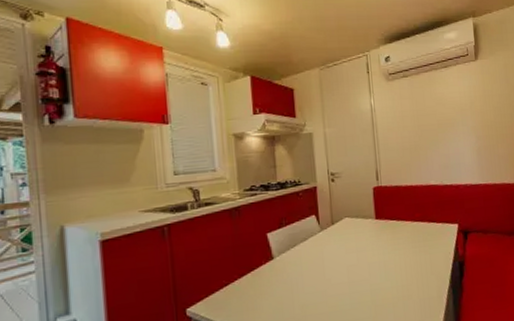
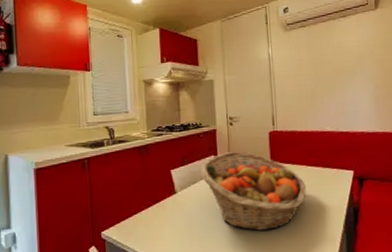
fruit basket: none [301,209,412,294] -> present [201,152,306,231]

